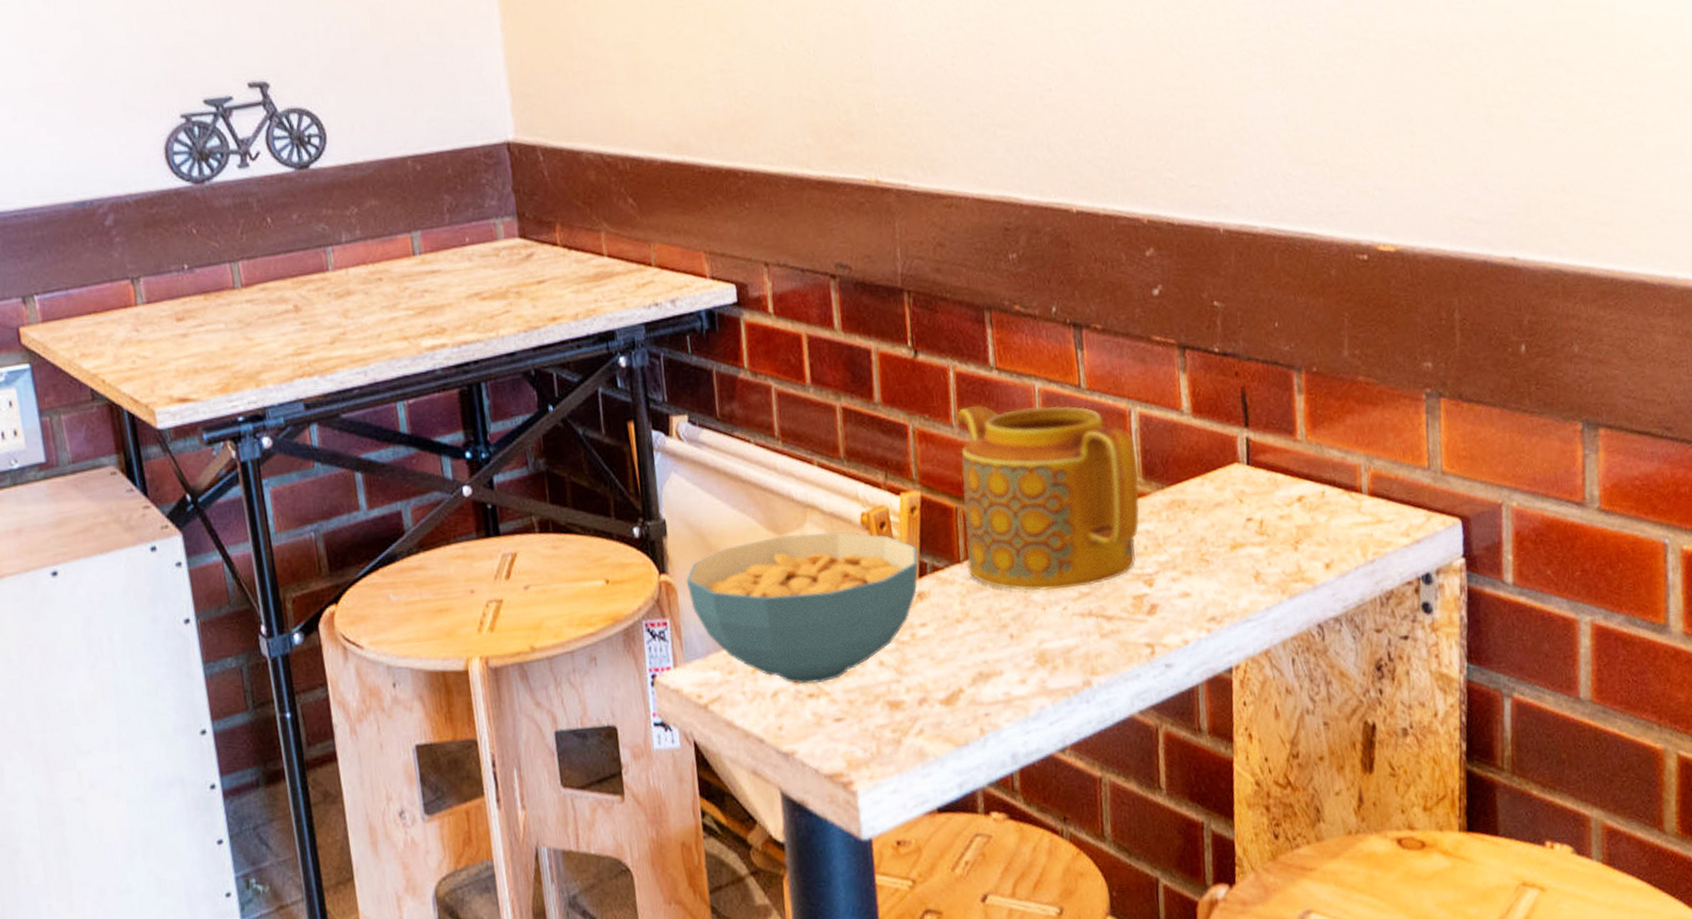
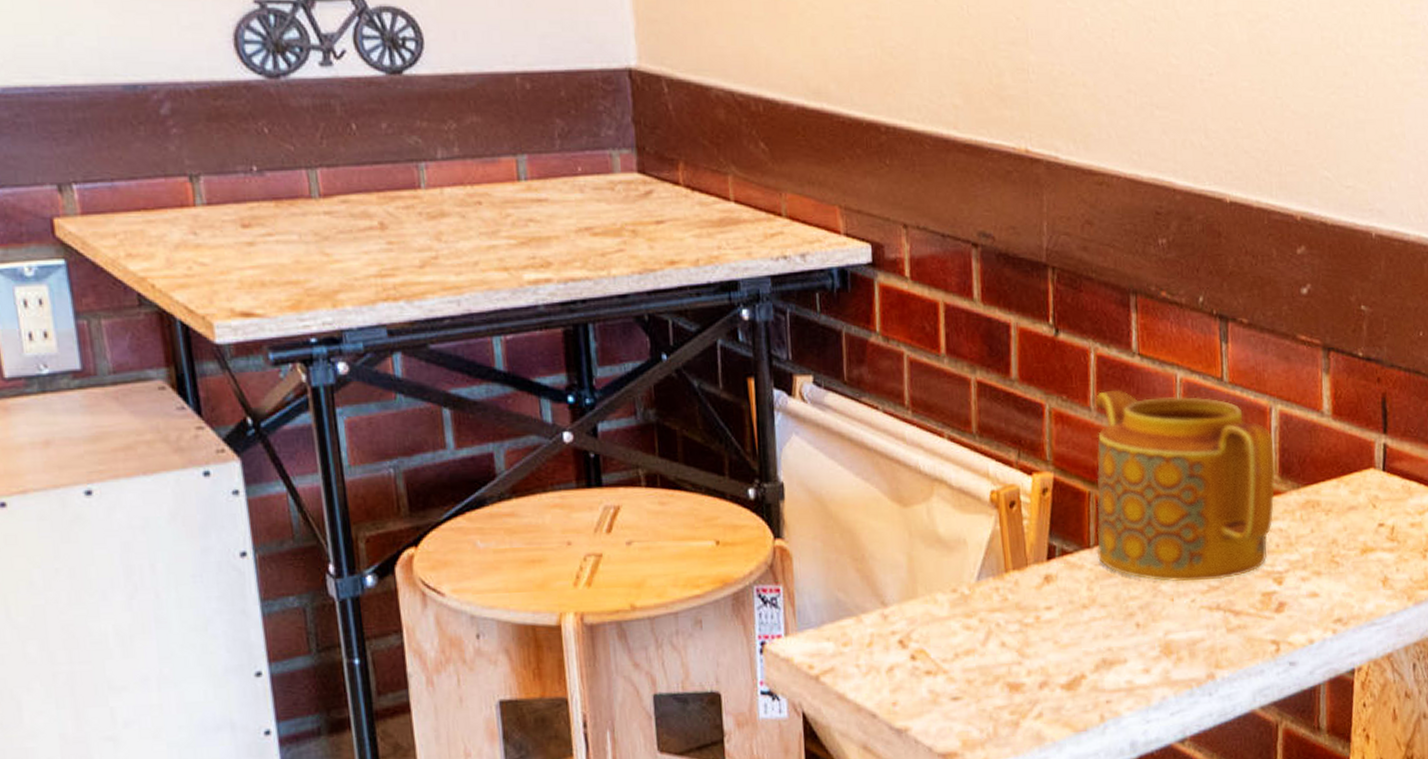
cereal bowl: present [686,531,919,684] -> none [802,507,1048,661]

